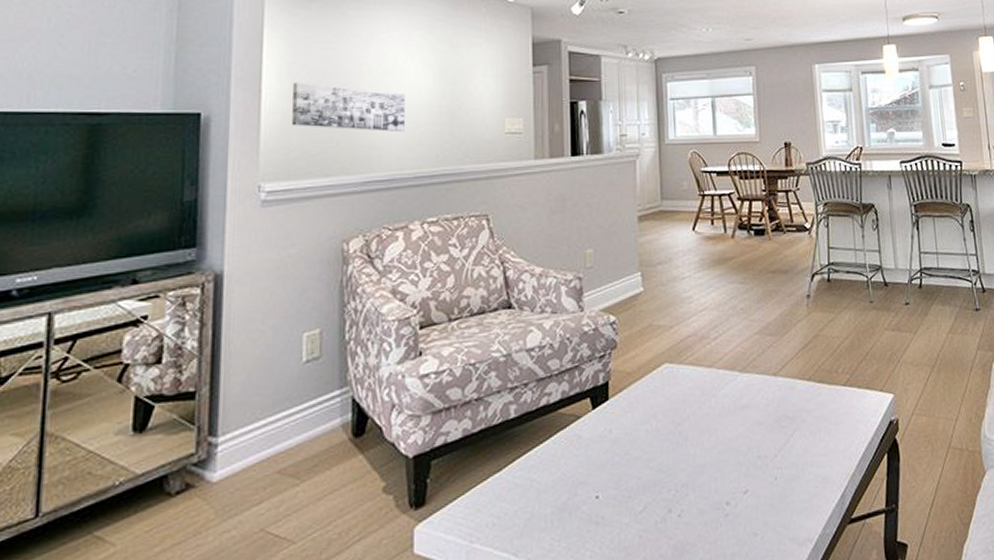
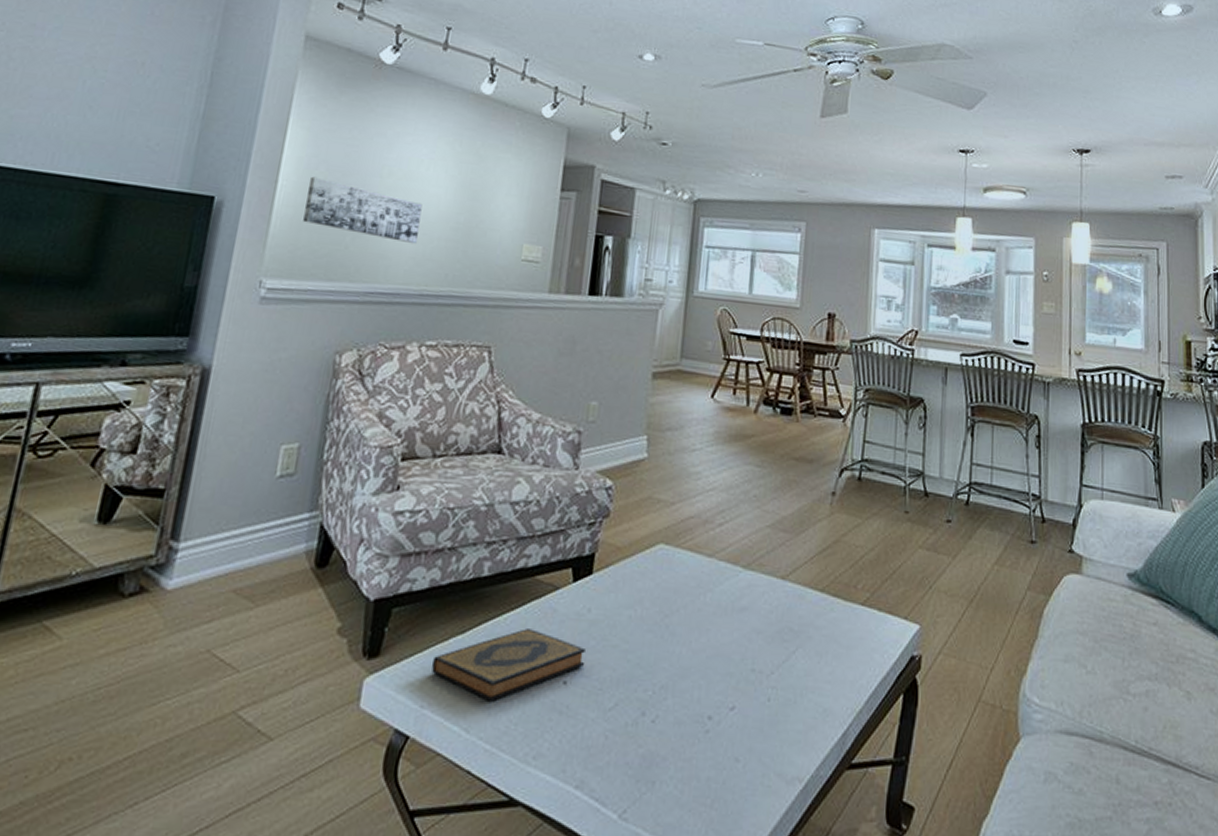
hardback book: none [476,456,613,526] -> present [432,629,585,702]

